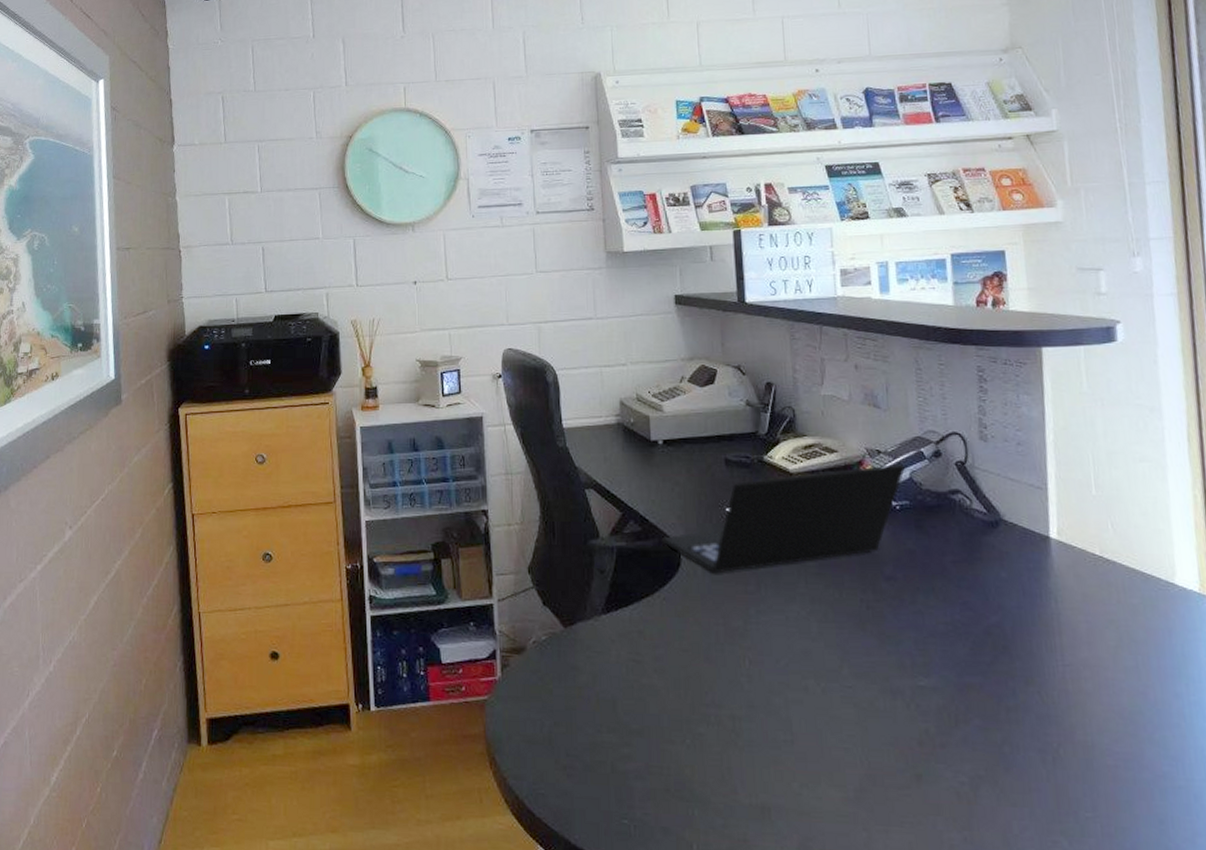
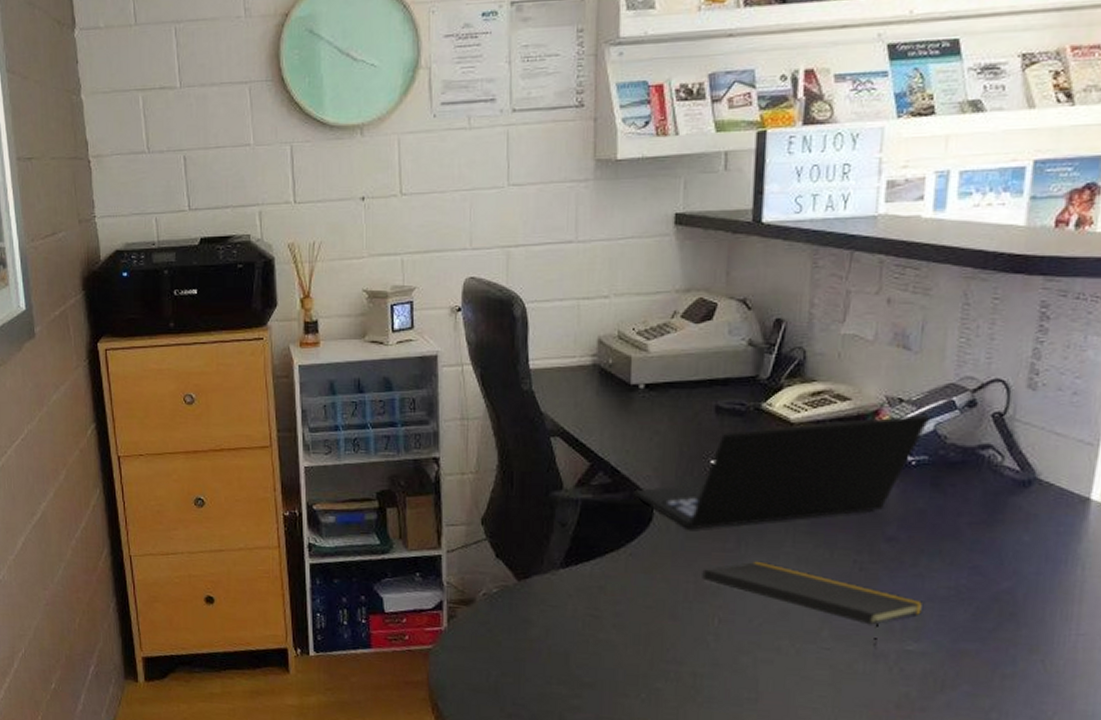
notepad: none [729,602,929,686] -> present [702,561,926,649]

